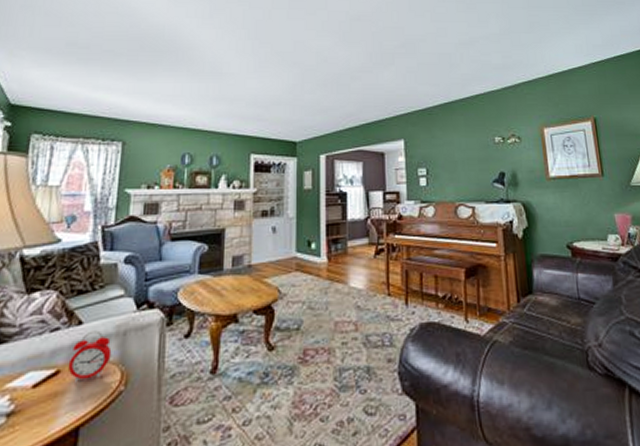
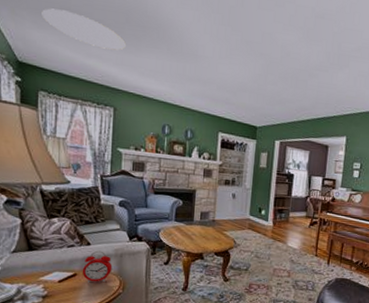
ceiling light: none [43,45,141,79] -> present [42,8,127,51]

